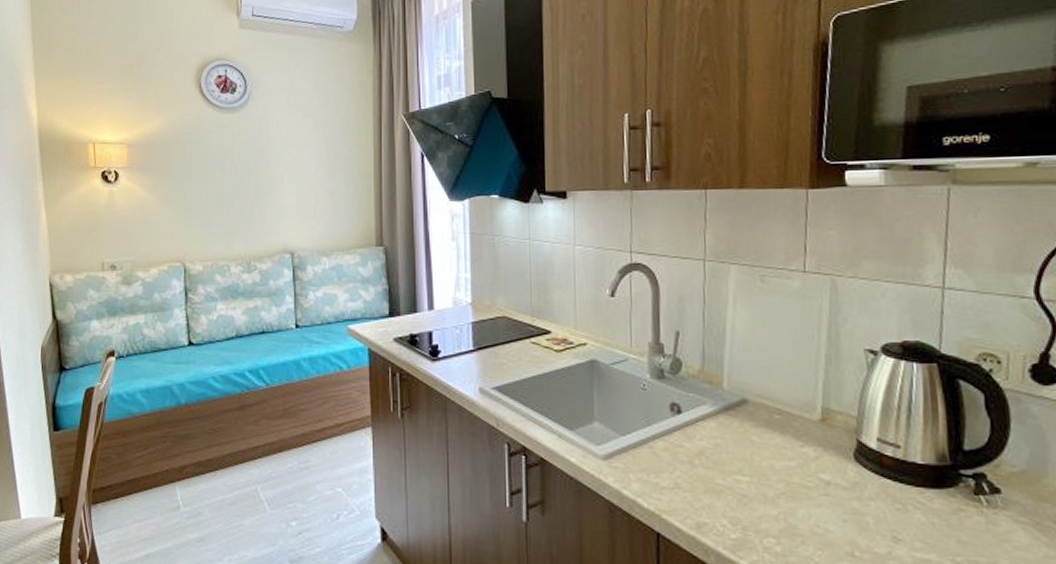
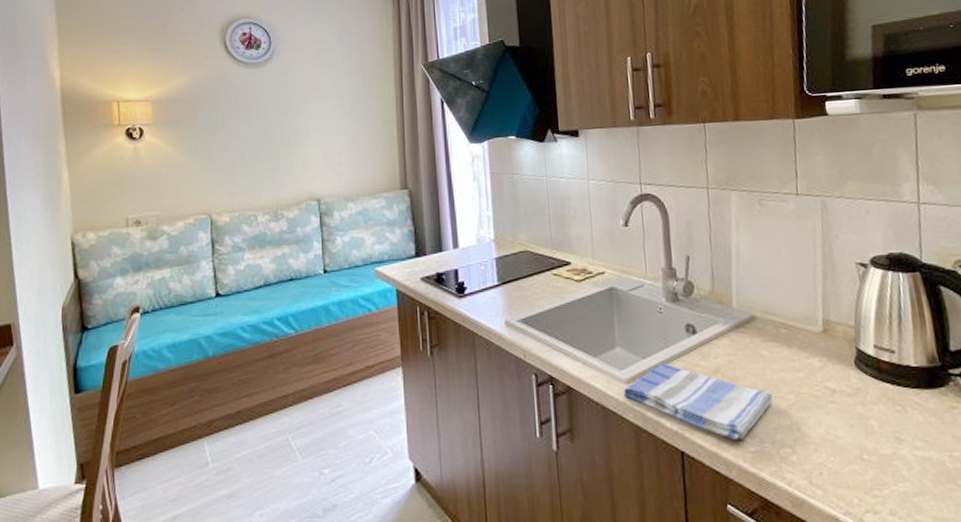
dish towel: none [599,441,760,525] -> present [623,362,773,440]

